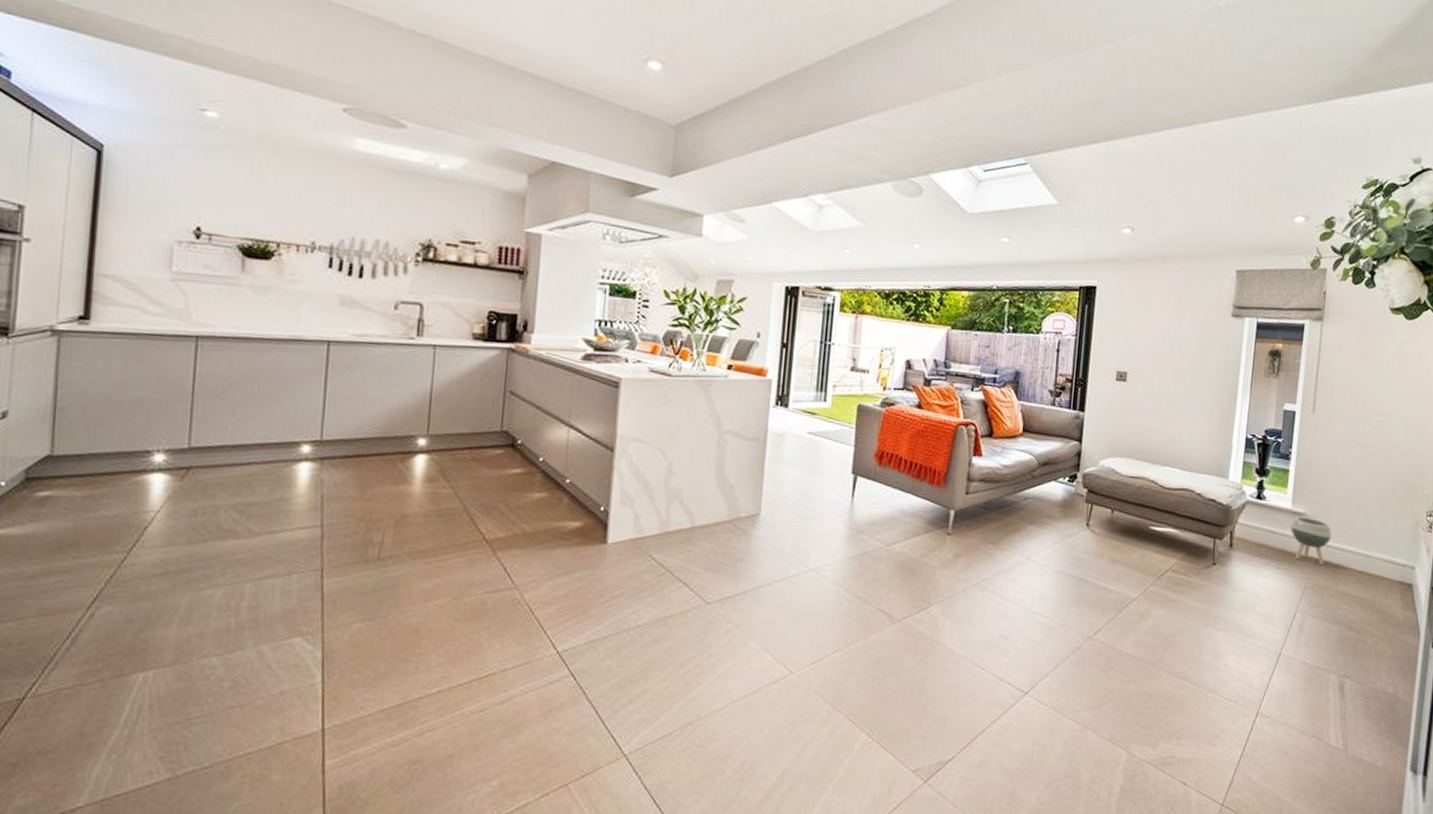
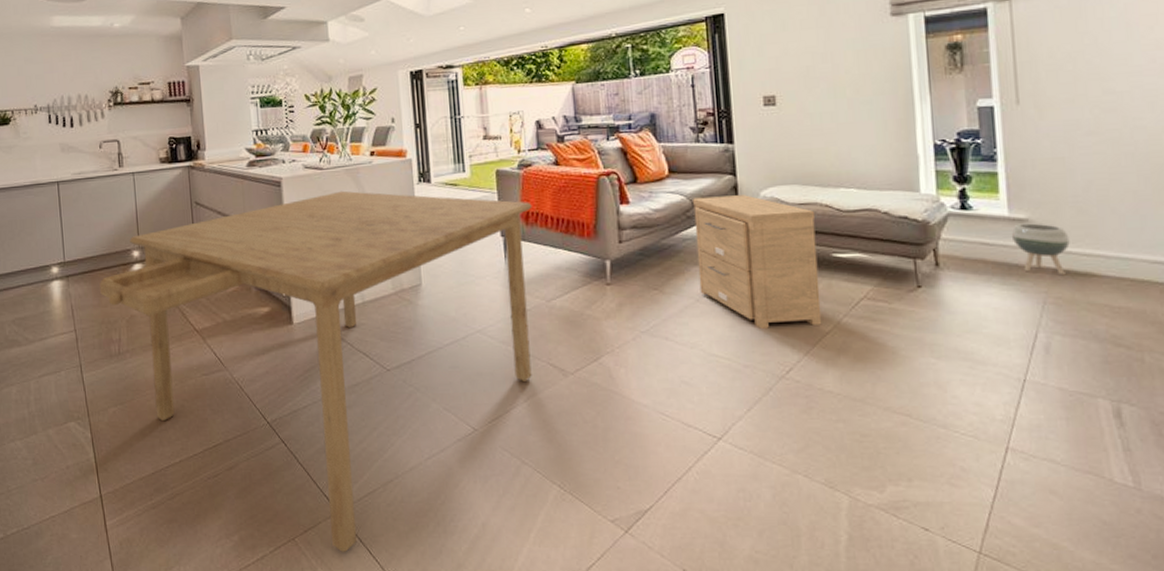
dining table: none [365,402,888,801] -> present [100,190,532,553]
side table: none [1032,459,1143,592] -> present [693,195,822,329]

